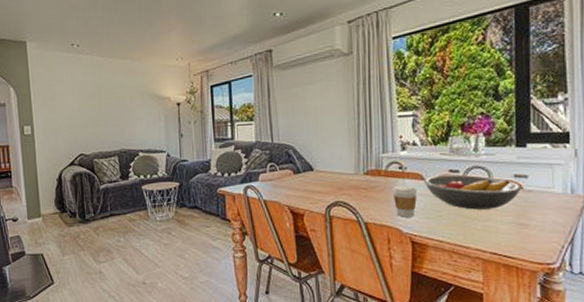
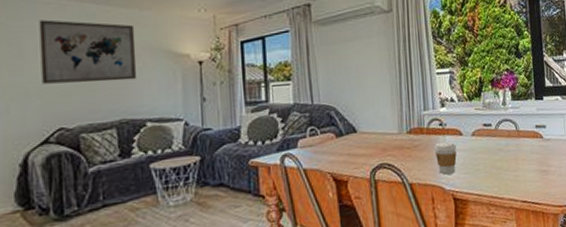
wall art: none [64,70,132,120] -> present [39,19,138,84]
fruit bowl: present [423,174,522,210] -> none [461,128,542,161]

